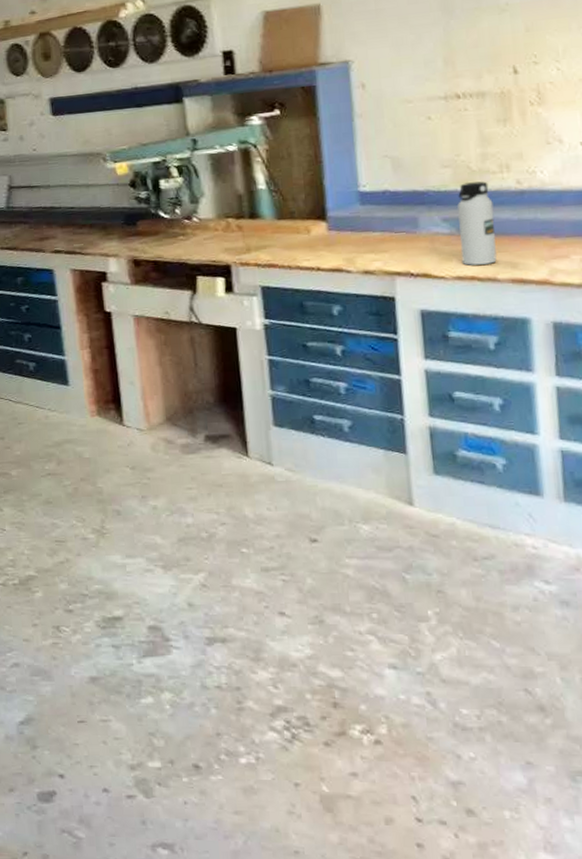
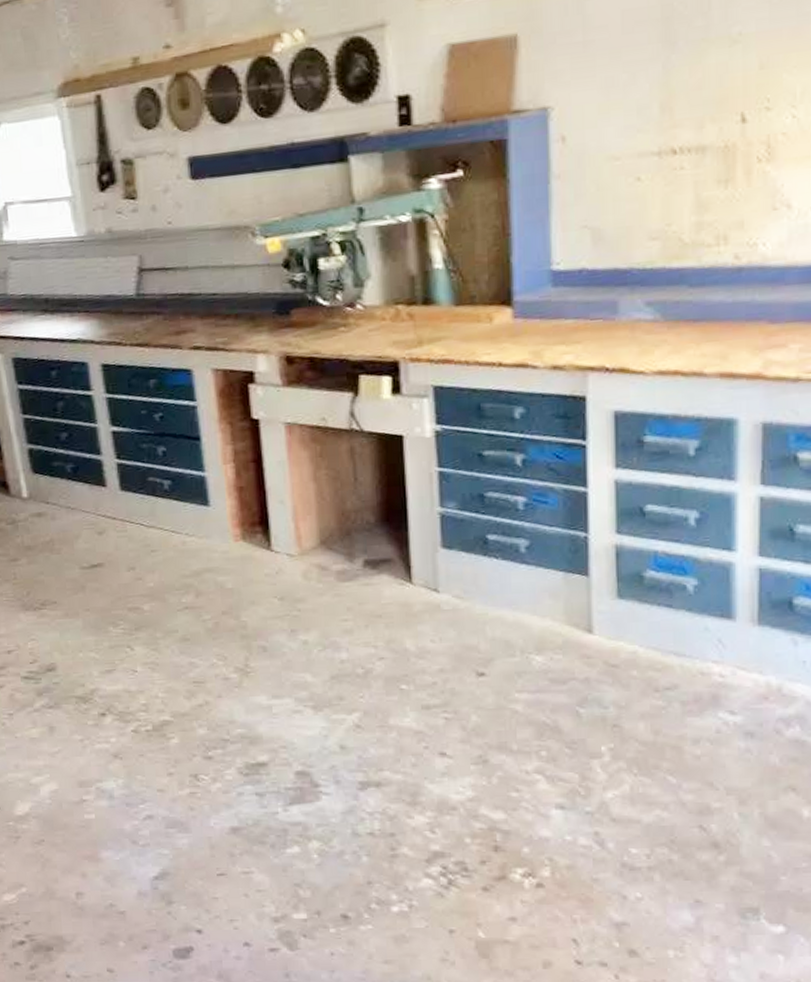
water bottle: present [458,181,497,265] -> none [664,256,706,358]

